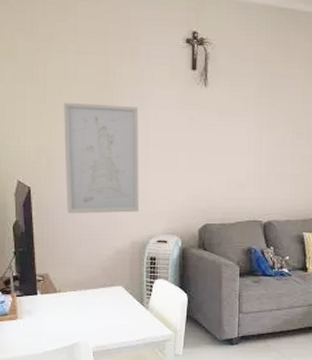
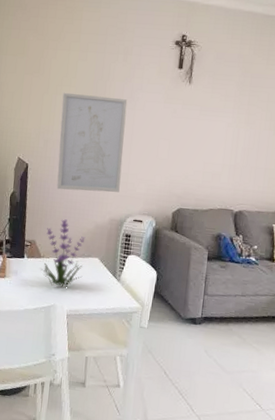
plant: none [58,247,107,323] -> present [40,219,86,288]

